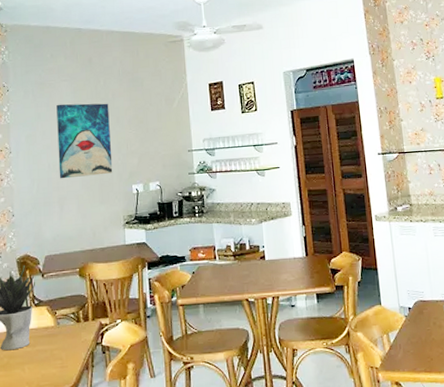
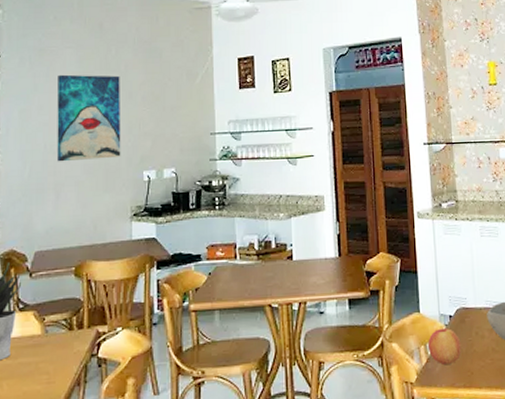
apple: none [390,318,421,352] -> present [428,327,462,366]

